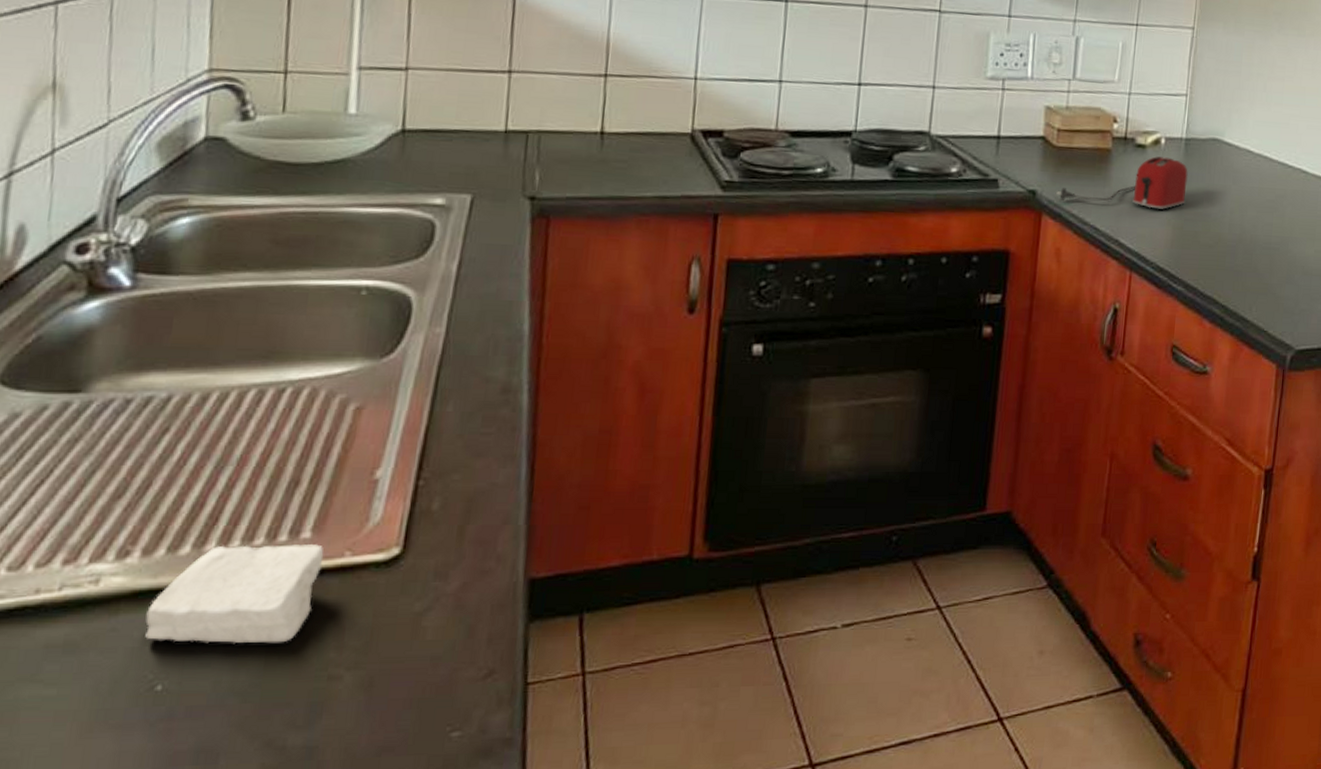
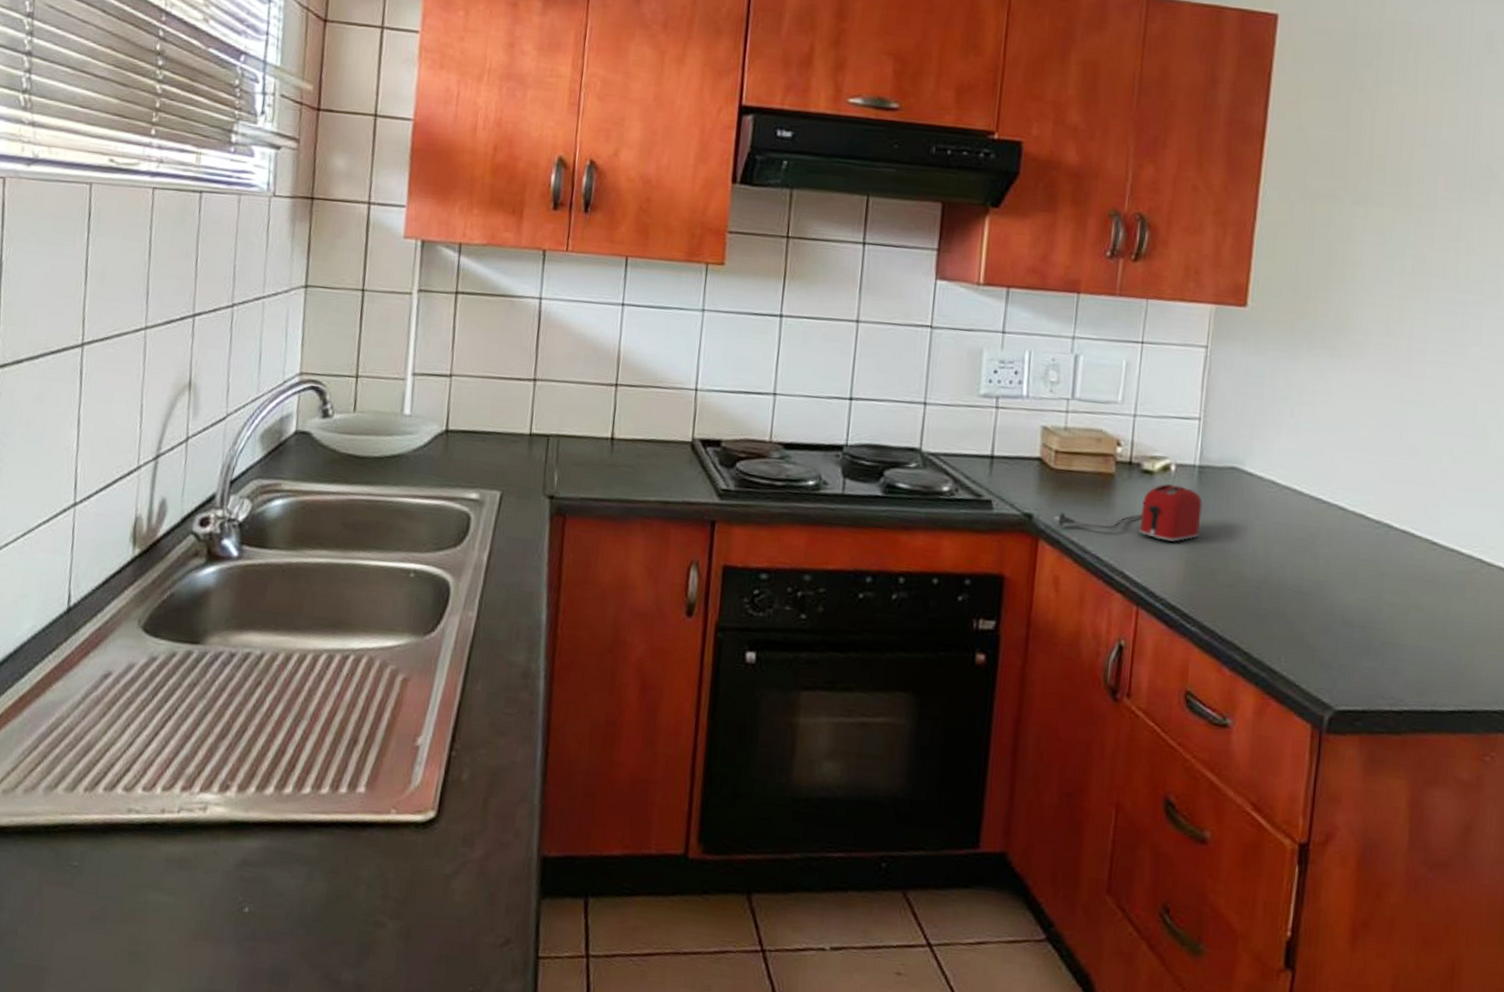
soap bar: present [145,544,324,644] -> none [238,790,375,885]

